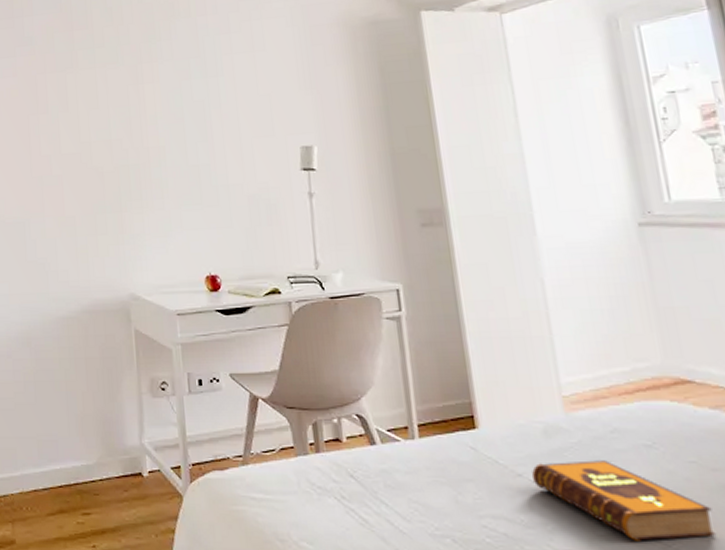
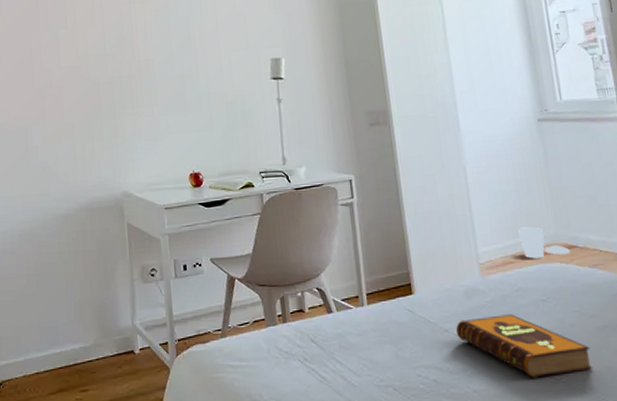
garbage: none [613,355,684,394] -> present [518,227,570,259]

